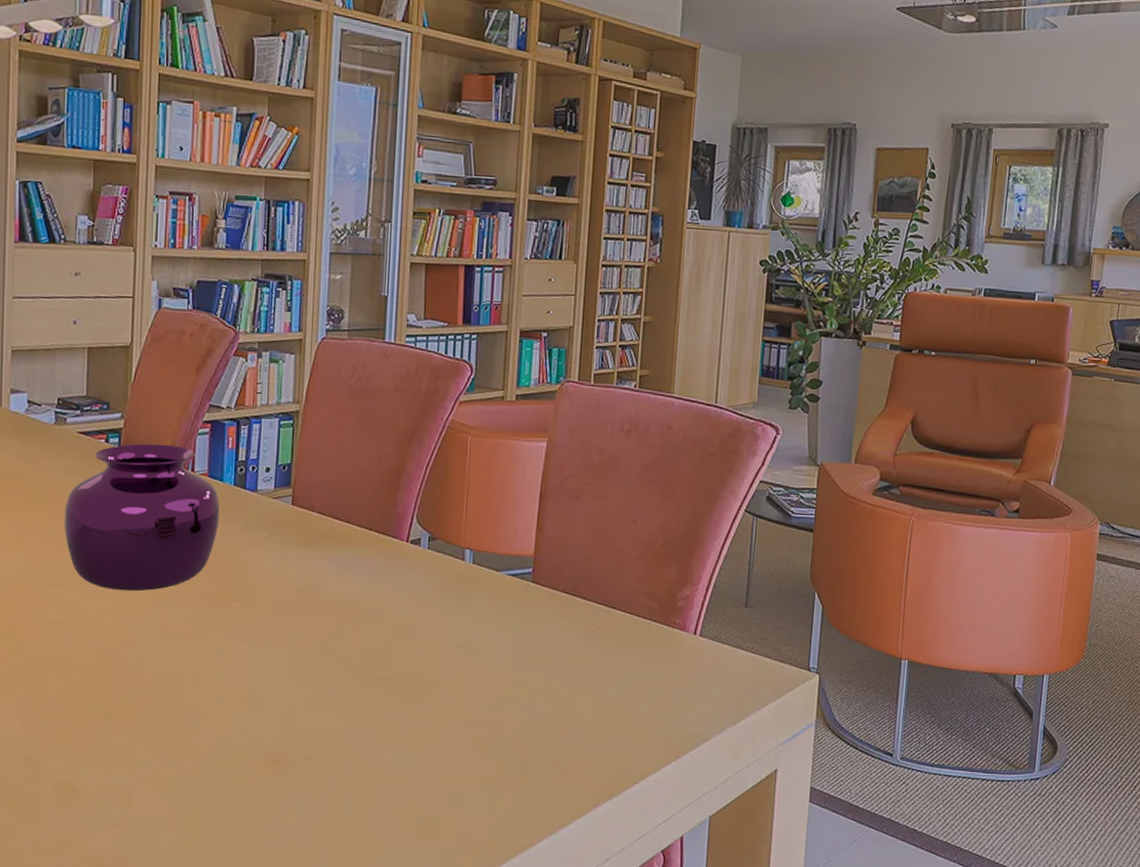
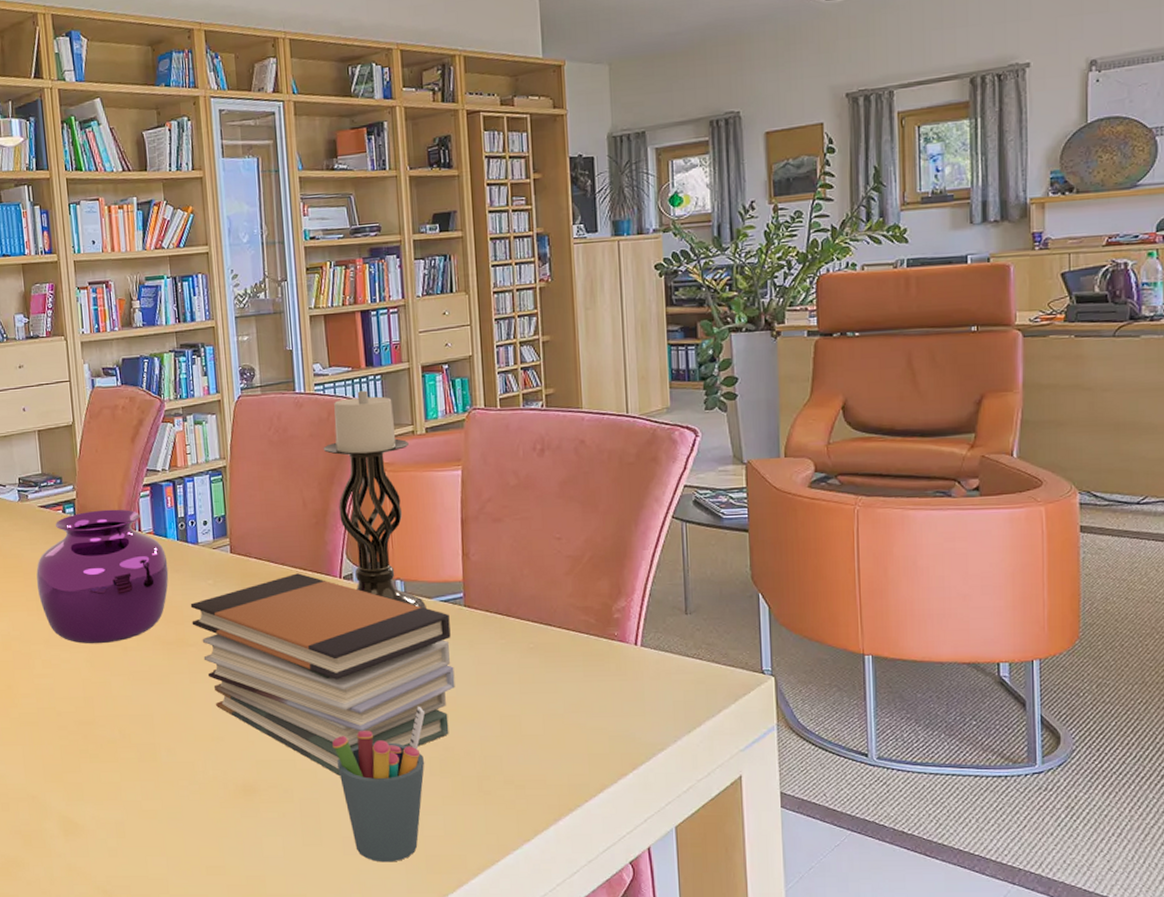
book stack: none [238,533,516,750] -> present [190,573,455,776]
pen holder: none [376,681,478,843] -> present [332,706,426,862]
candle holder: none [406,348,497,581] -> present [323,390,426,609]

